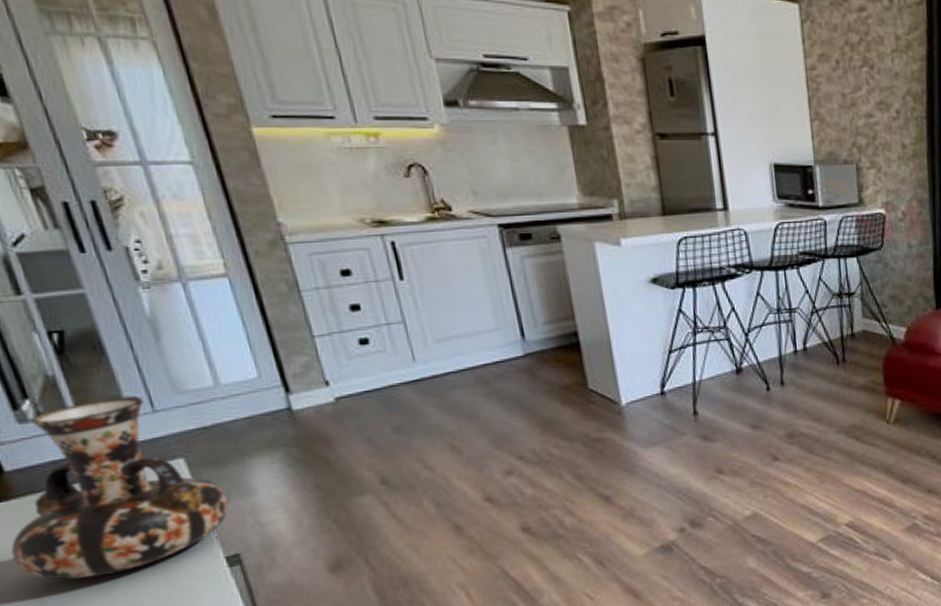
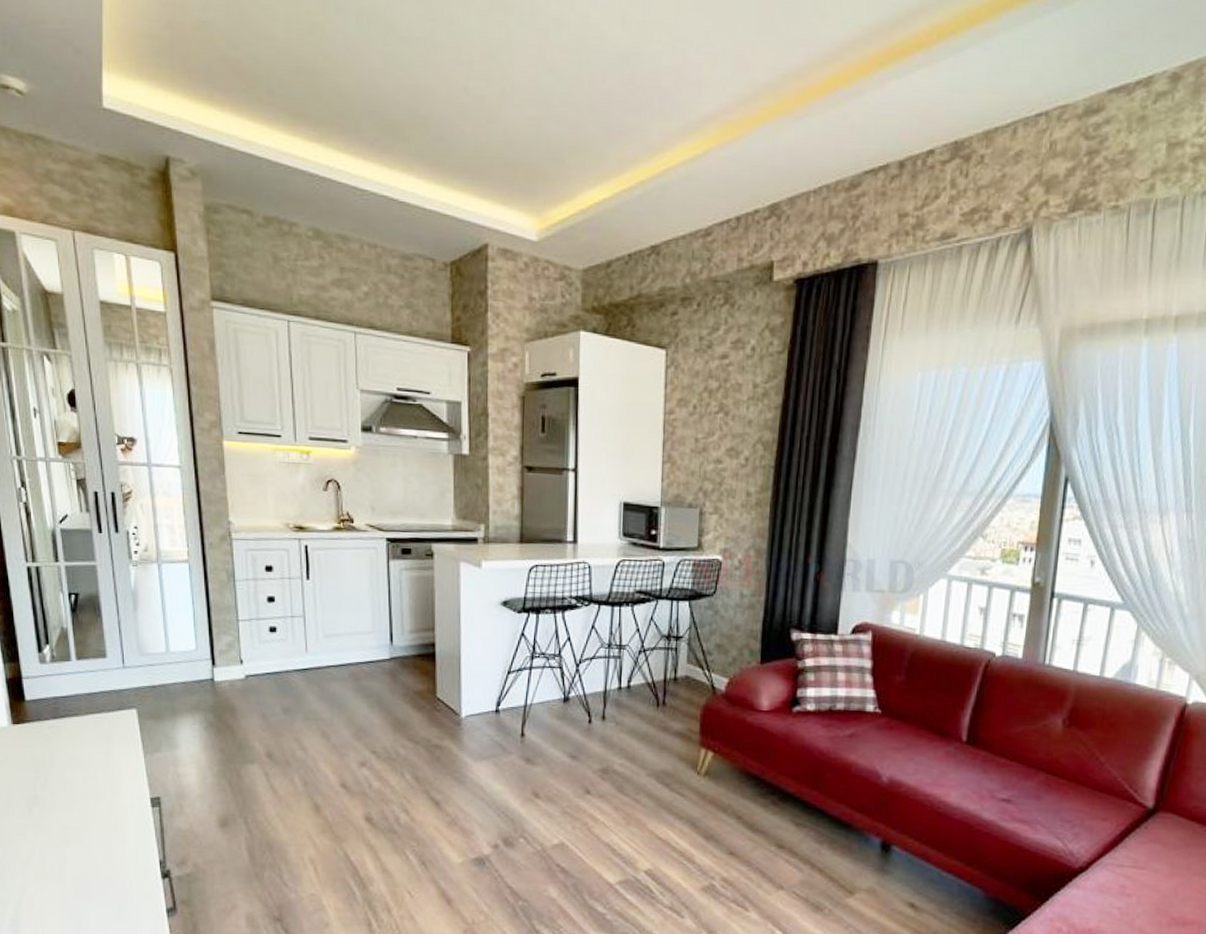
decorative vase: present [10,395,229,580] -> none [18,652,159,797]

